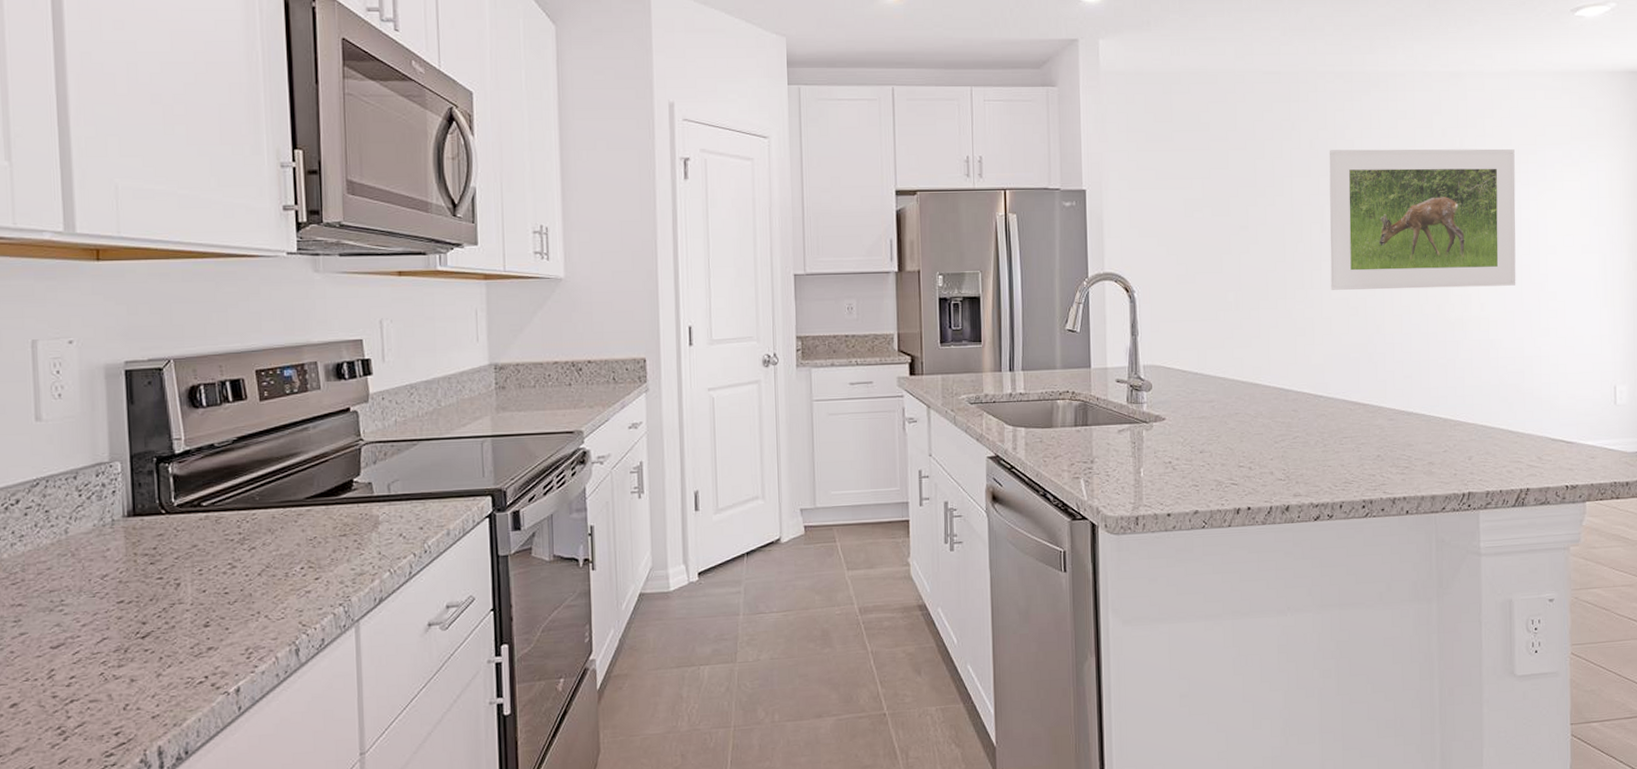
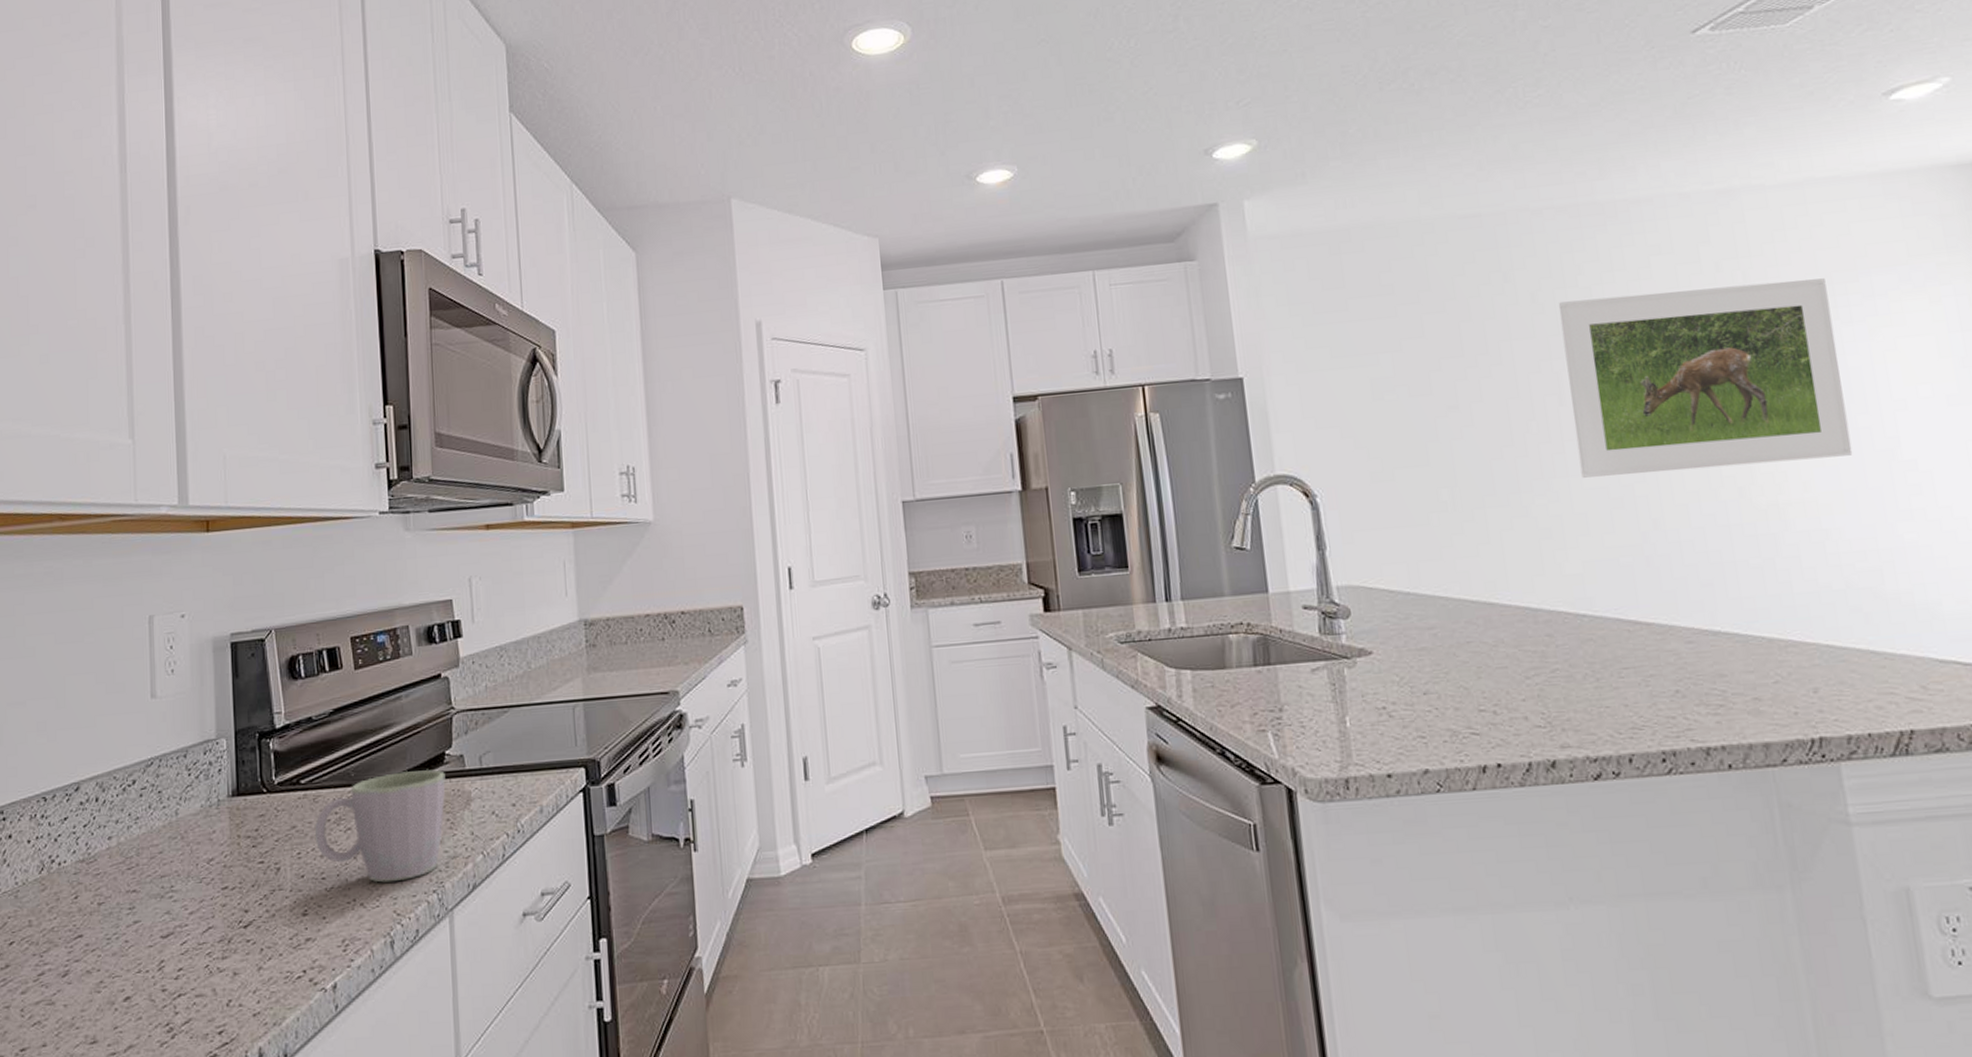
mug: none [217,494,354,597] -> present [314,769,446,883]

